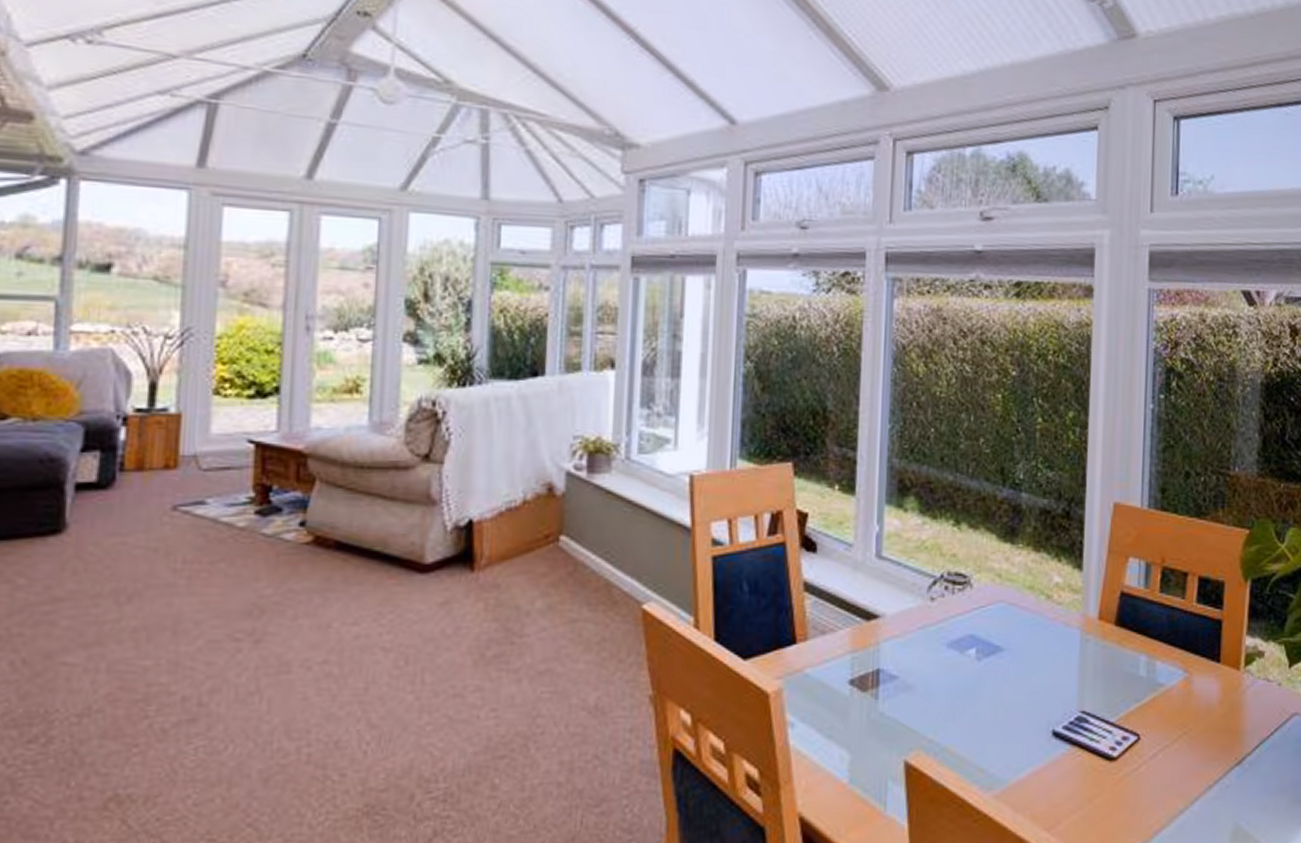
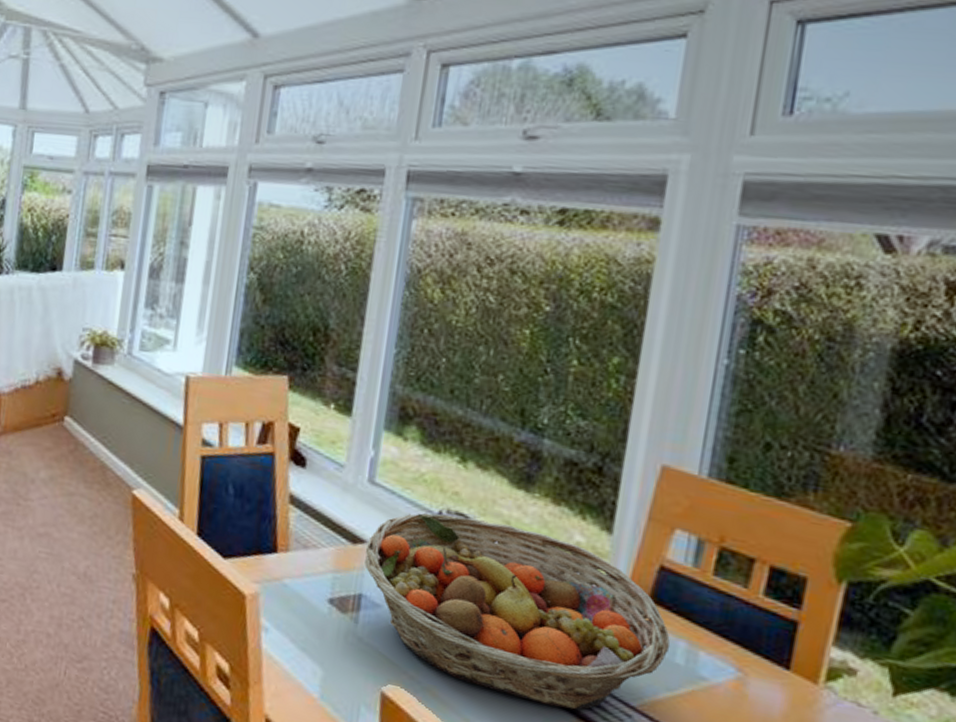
fruit basket: none [879,577,1135,738] -> present [364,512,671,710]

